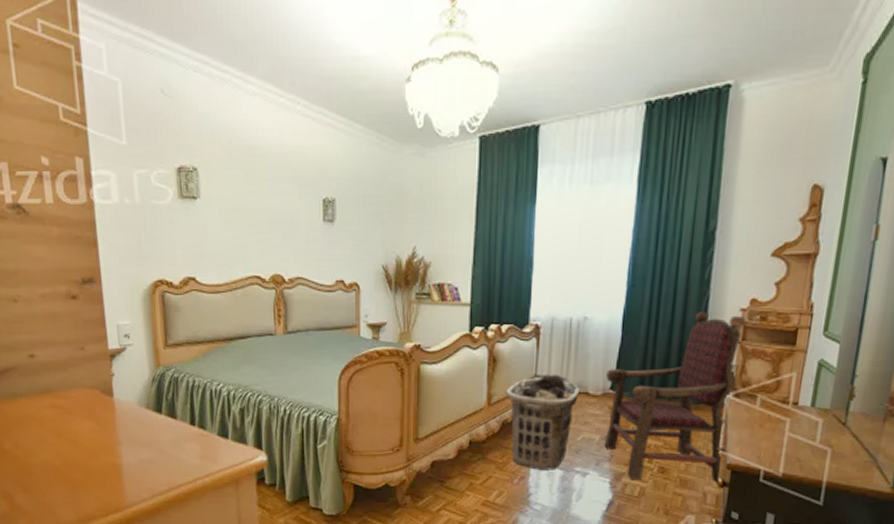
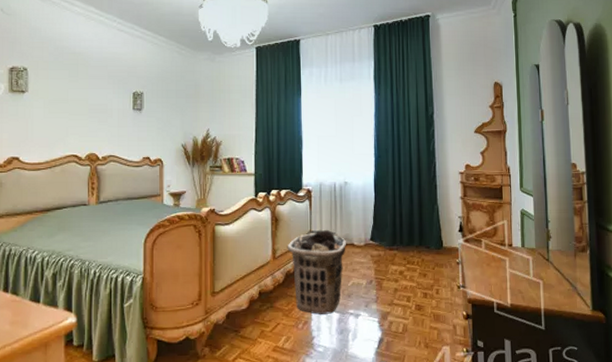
armchair: present [604,312,745,484] -> none [366,175,465,317]

